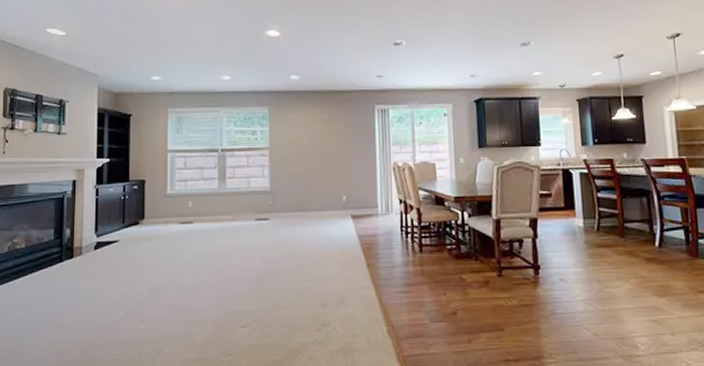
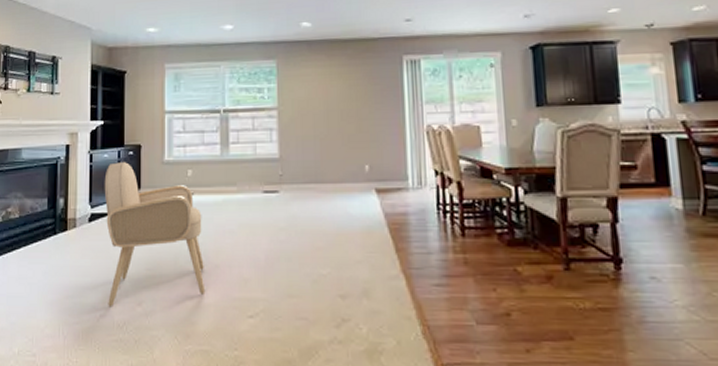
armchair: none [109,195,204,325] -> present [104,162,206,308]

